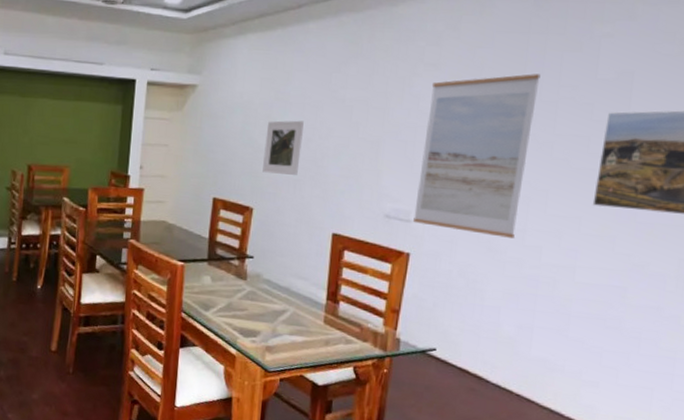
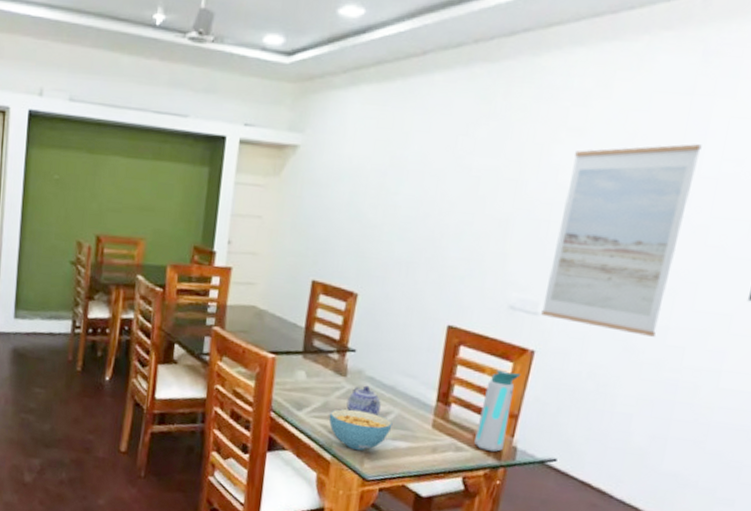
cereal bowl: none [233,308,289,346] -> present [329,409,393,451]
teapot: none [248,287,278,313] -> present [346,385,381,415]
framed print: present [262,120,304,176] -> none [371,191,422,258]
water bottle: none [362,271,398,343] -> present [474,370,520,452]

